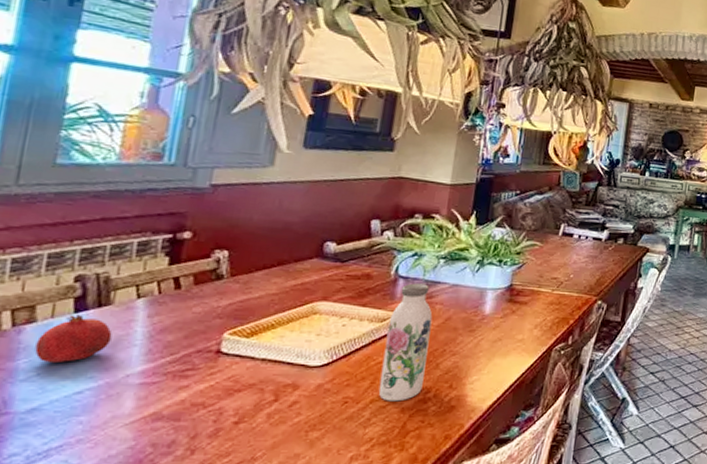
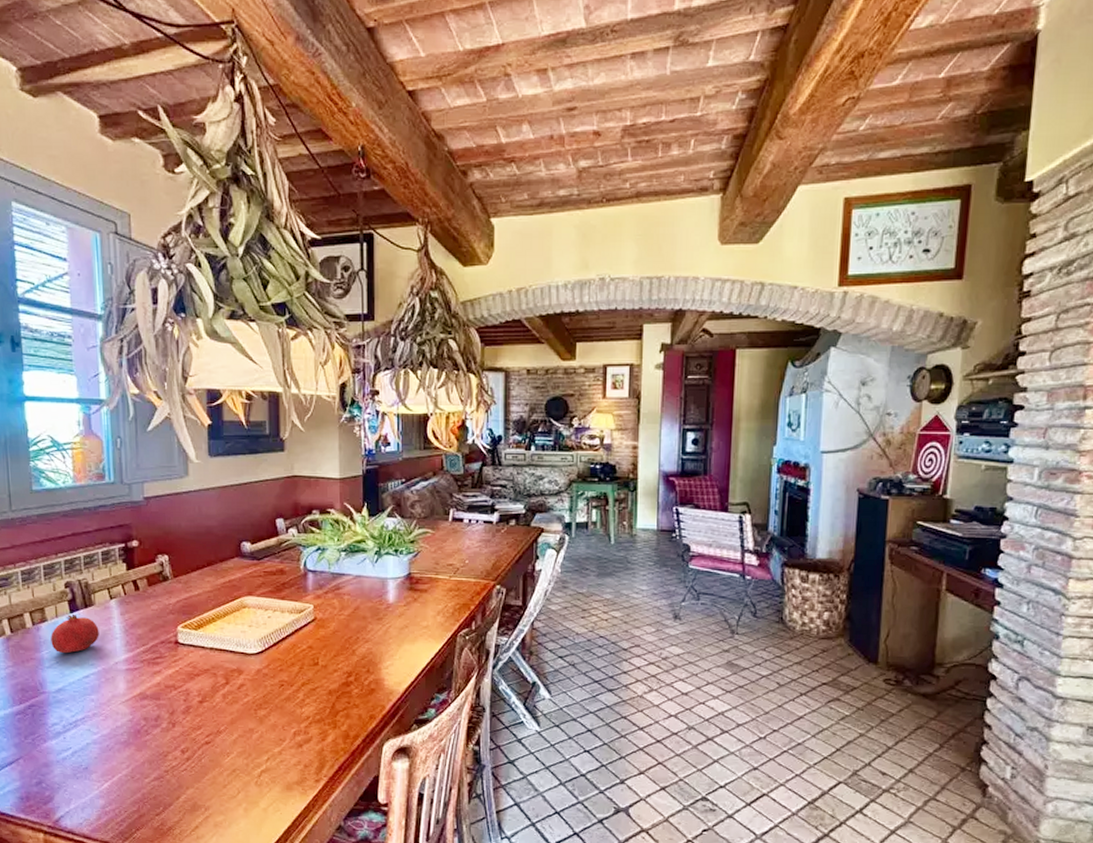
water bottle: present [378,283,433,402] -> none [306,576,344,685]

